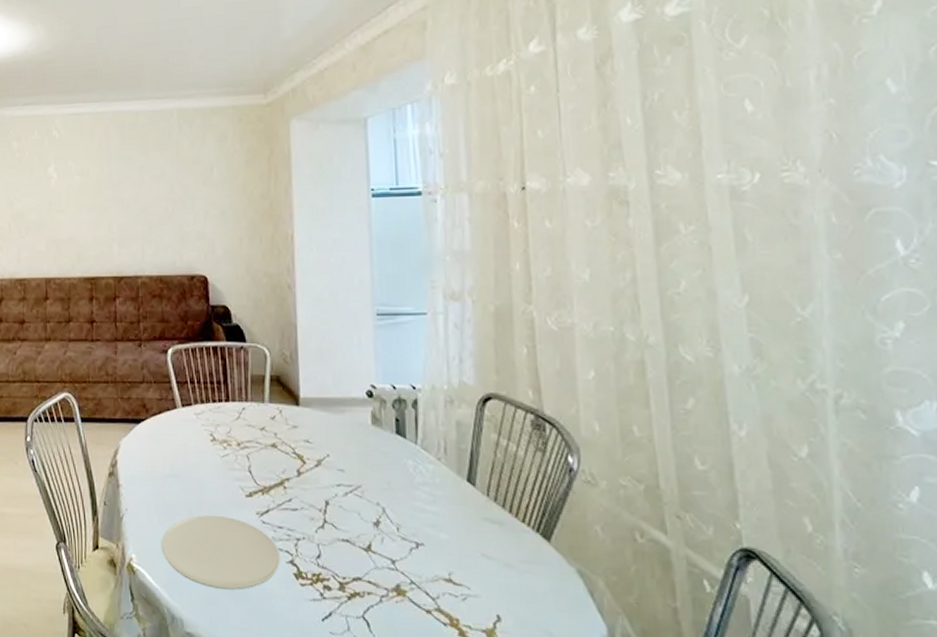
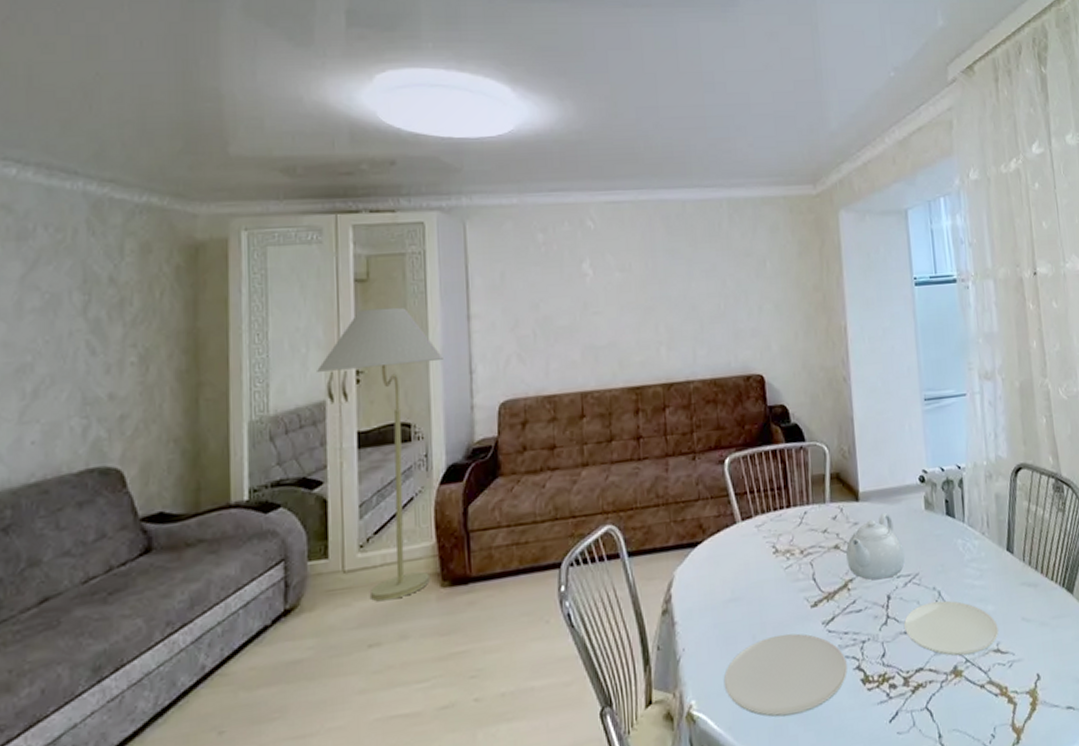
teapot: none [284,420,346,485] -> present [846,512,905,580]
plate: none [343,517,452,578] -> present [904,600,999,656]

